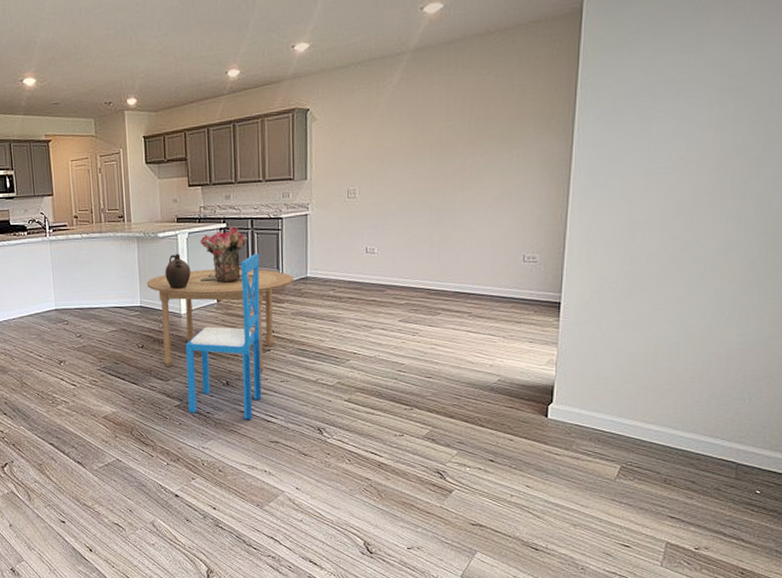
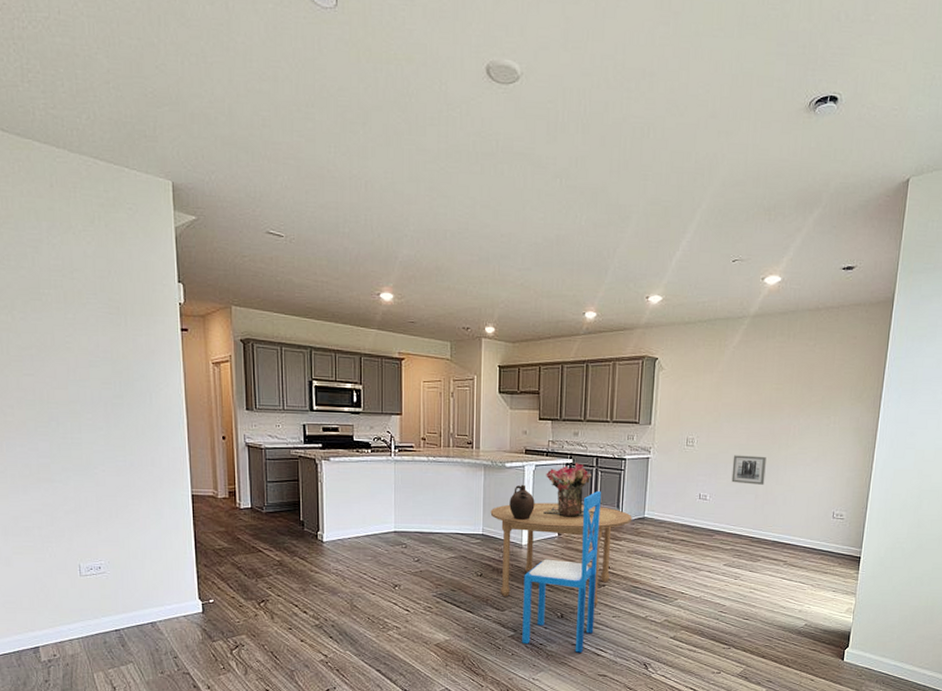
wall art: none [401,201,440,233] -> present [731,455,766,485]

